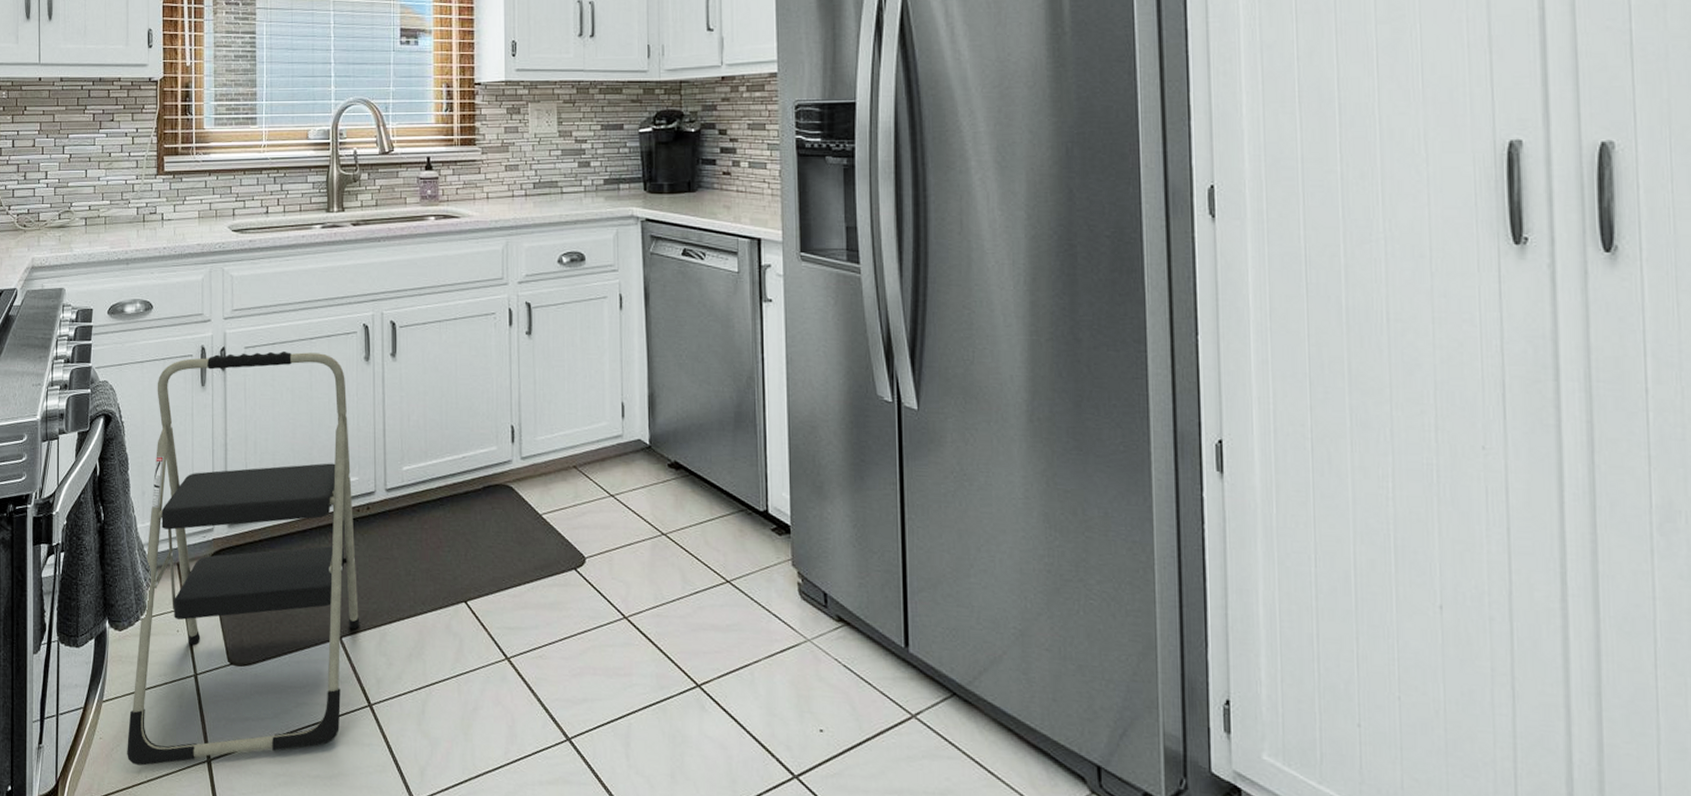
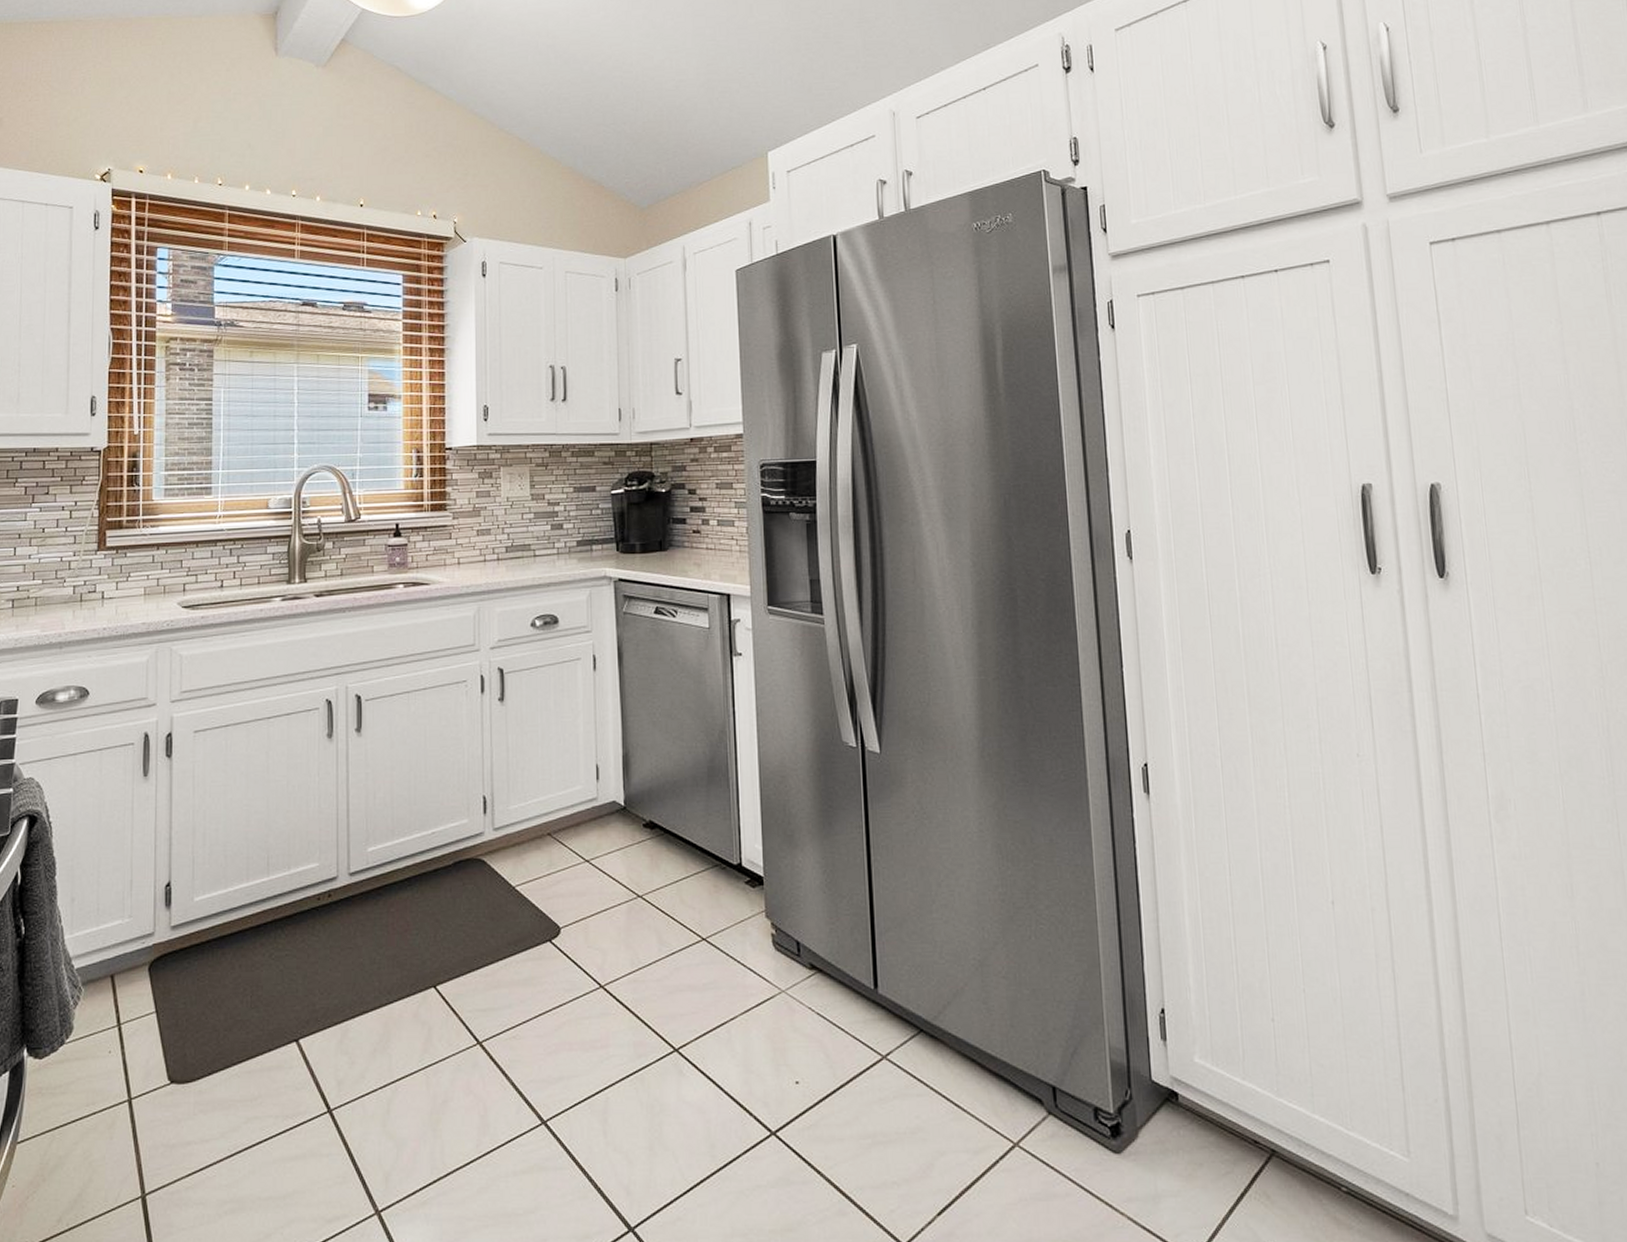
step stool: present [127,351,360,766] -> none [45,733,320,1212]

